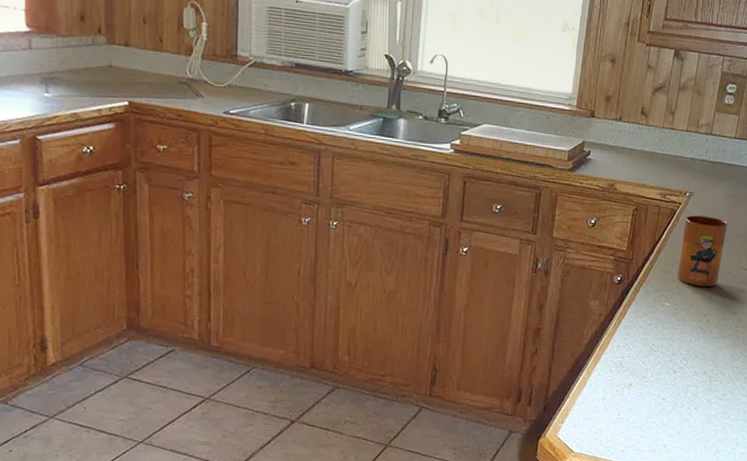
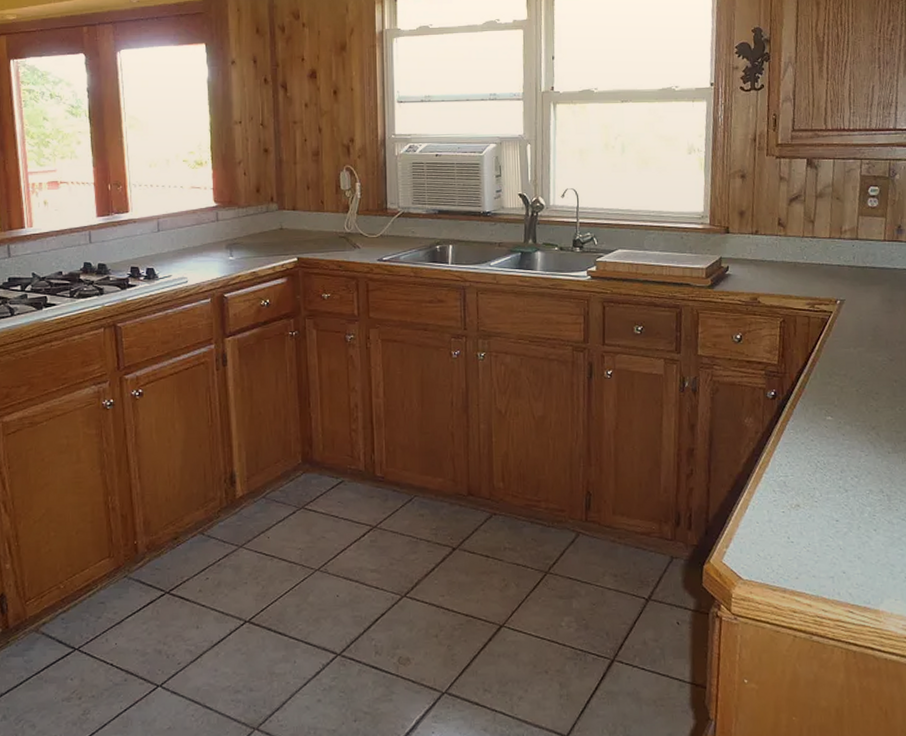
mug: present [676,215,728,286] -> none [835,323,888,398]

